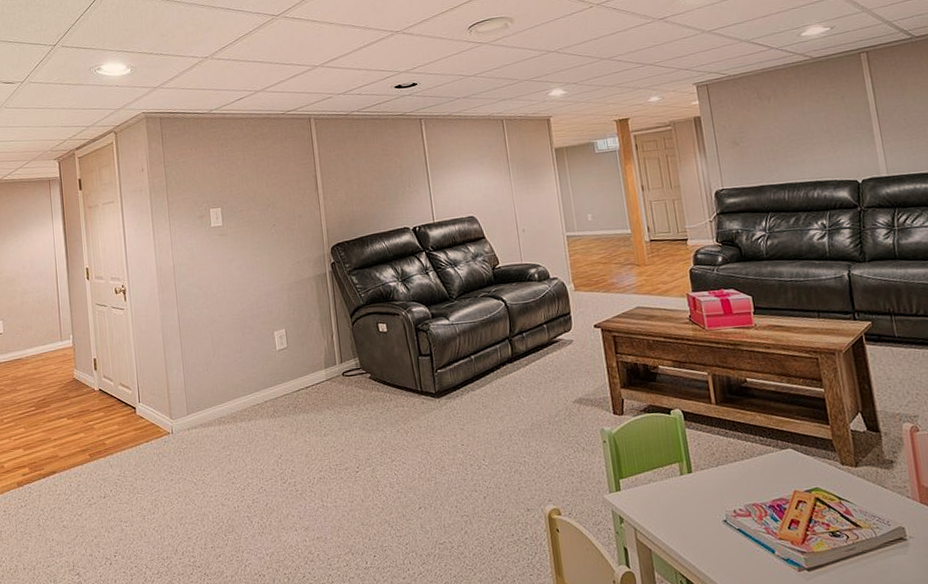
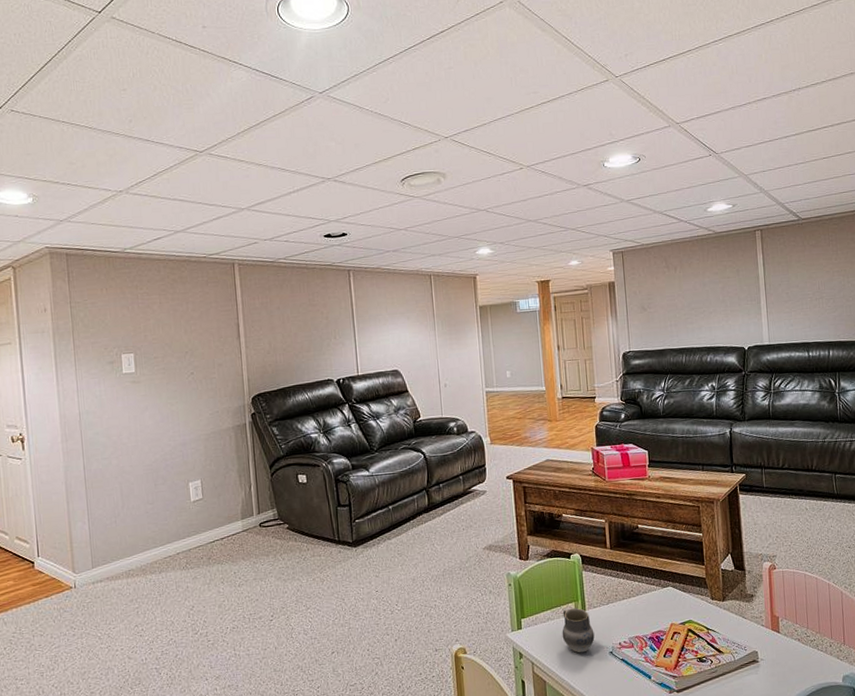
cup: none [665,469,705,520] -> present [562,607,595,653]

